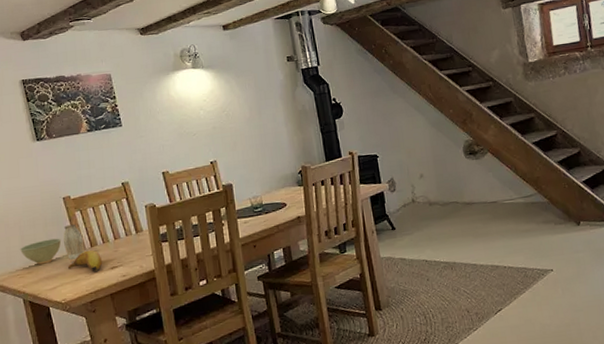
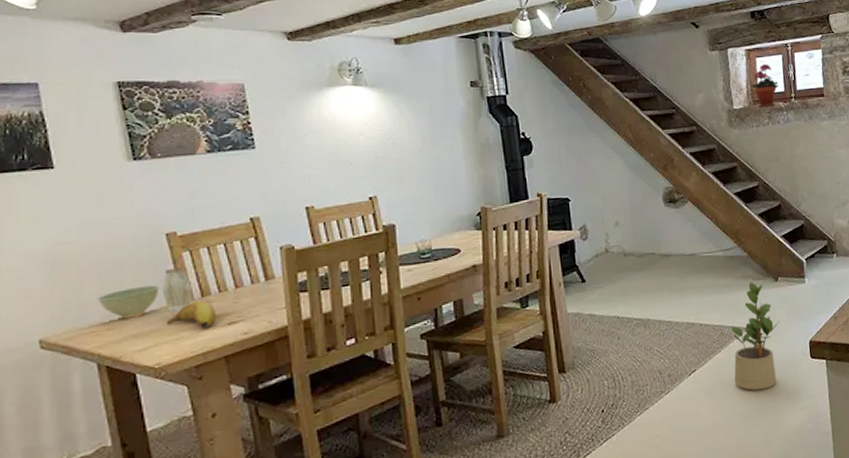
potted plant: none [534,226,583,329] -> present [731,282,780,390]
potted plant: none [545,15,574,59] -> present [751,63,779,108]

